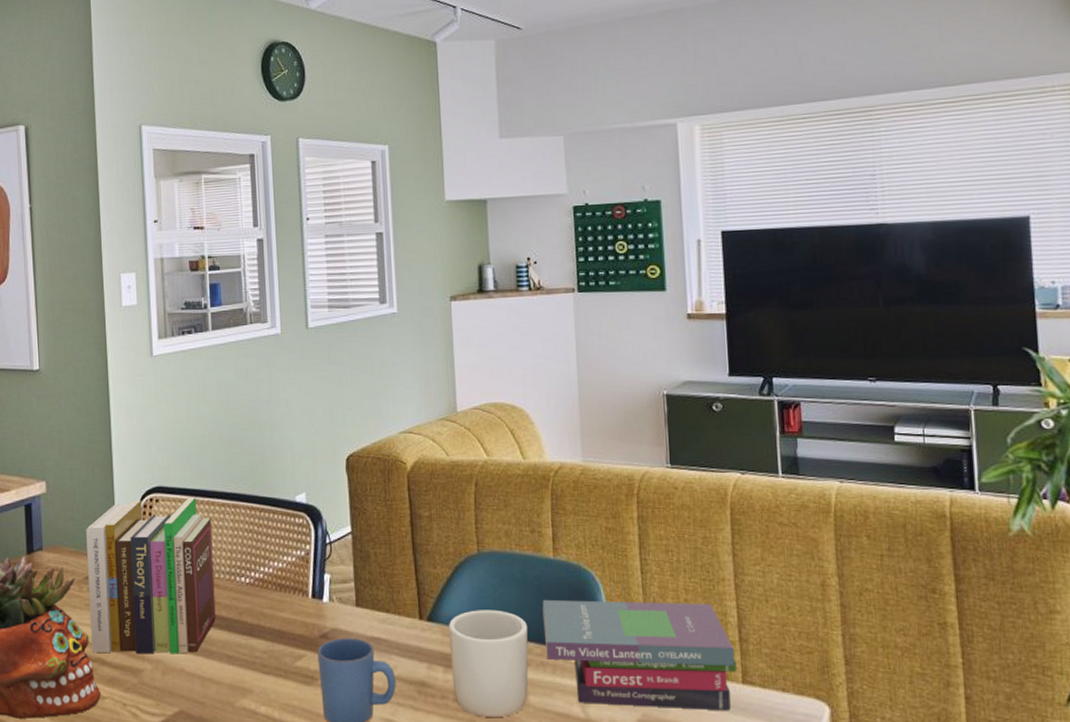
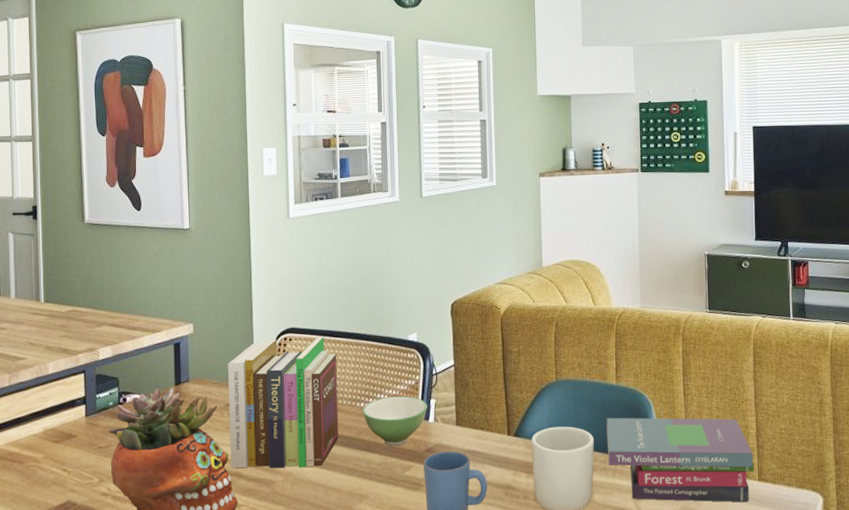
bowl: none [243,570,322,631] -> present [362,396,428,447]

